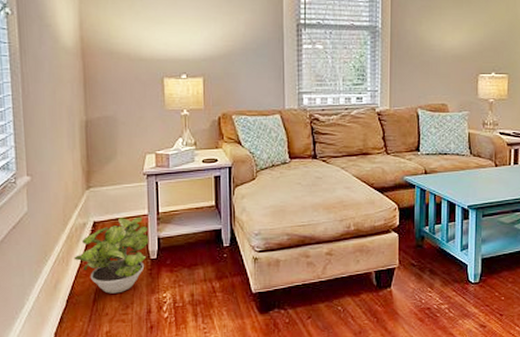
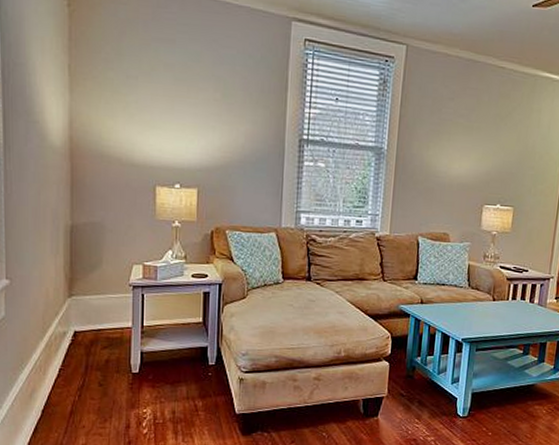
potted plant: present [74,216,149,294] -> none [52,328,132,406]

